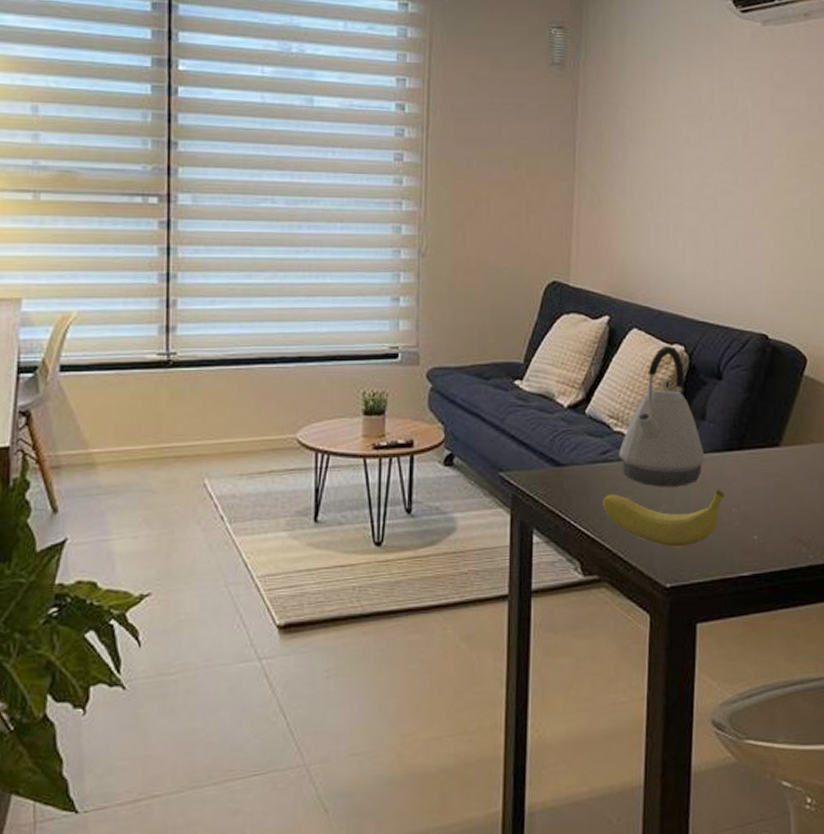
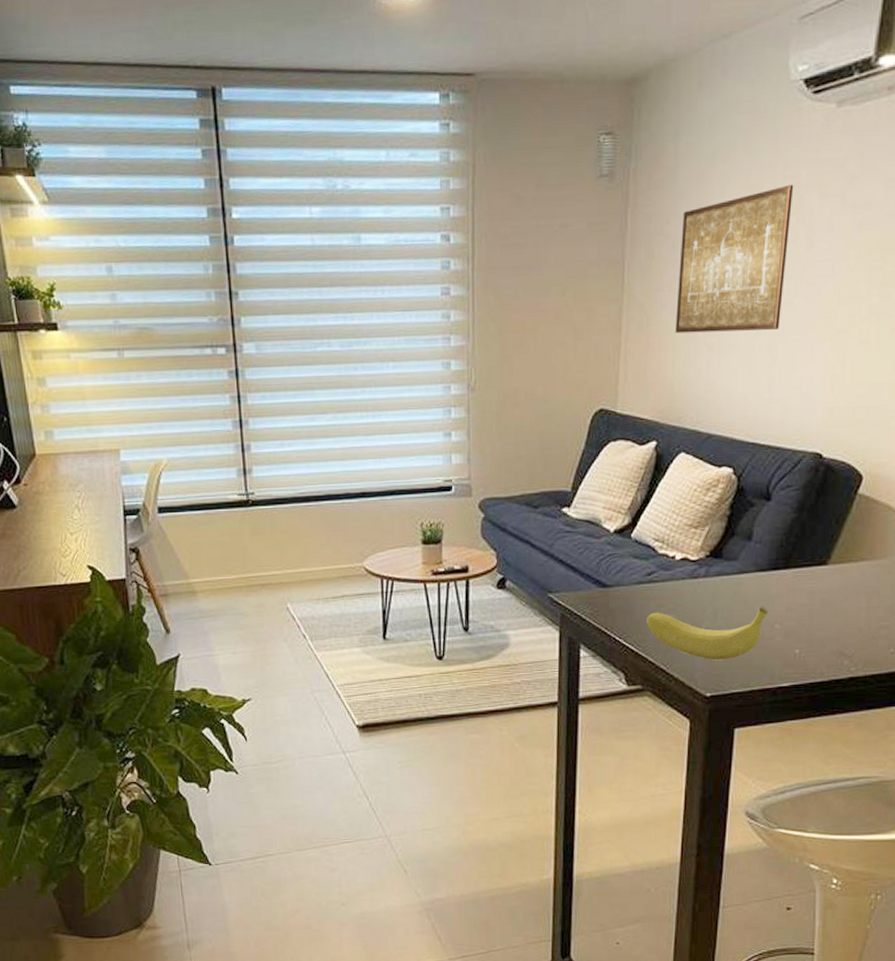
kettle: present [619,345,705,487] -> none [664,468,750,606]
wall art: none [624,87,729,215] -> present [675,184,794,334]

